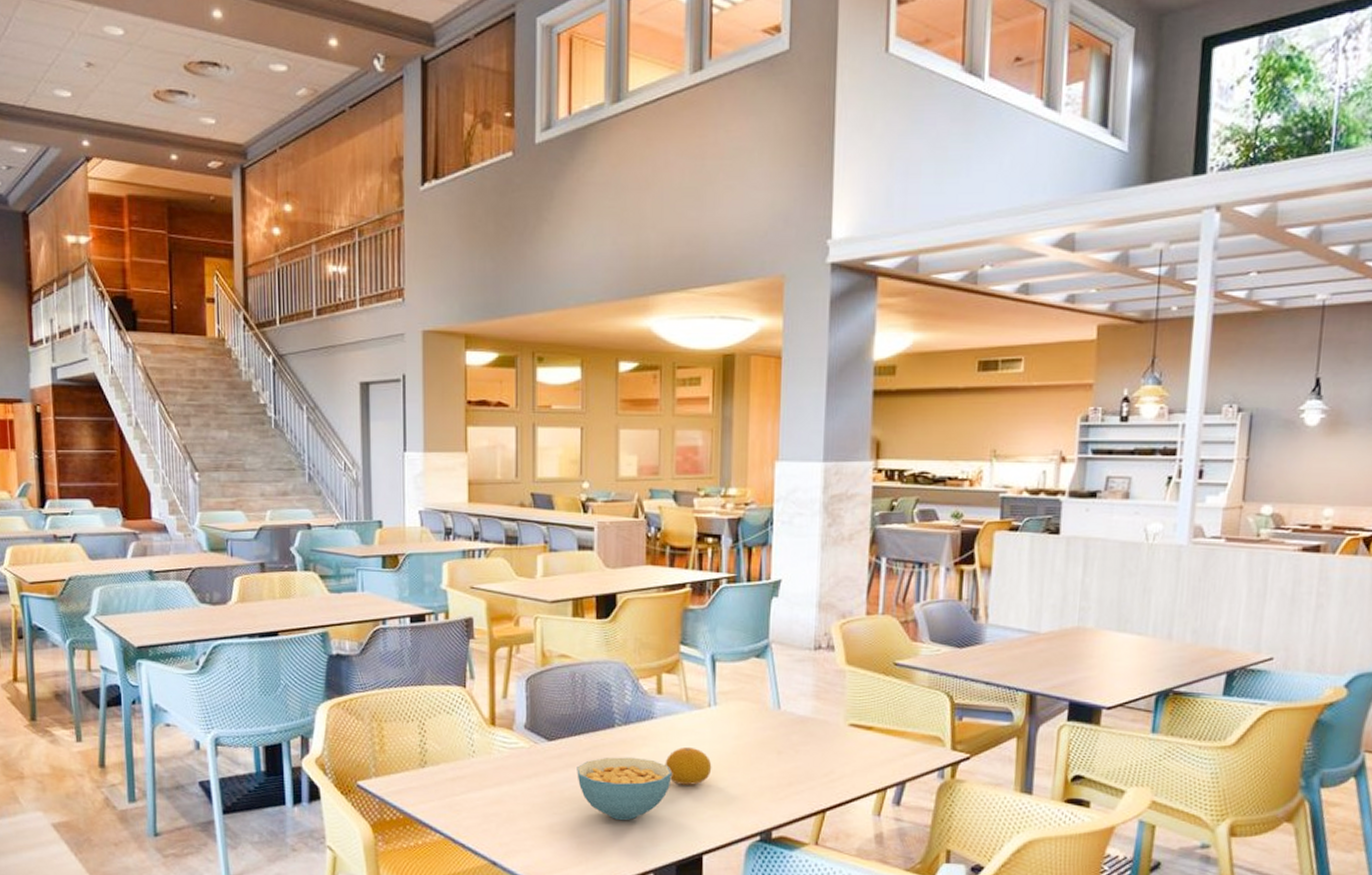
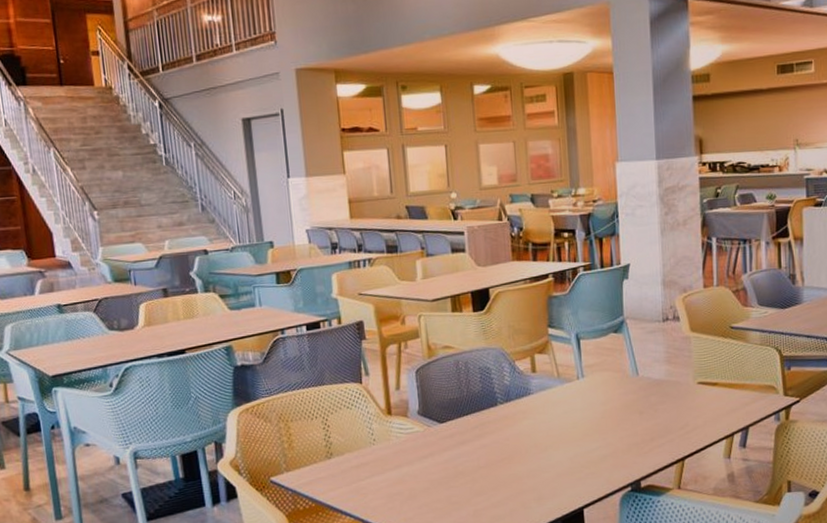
cereal bowl: present [577,757,672,821] -> none [467,430,551,487]
fruit: present [665,746,712,785] -> none [544,416,585,450]

